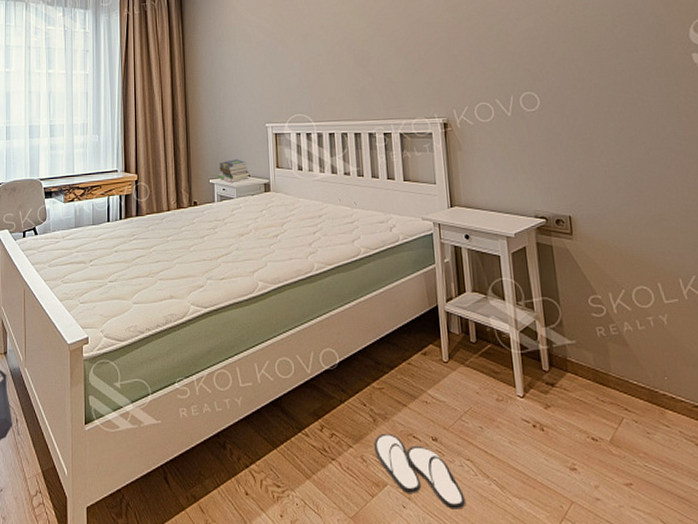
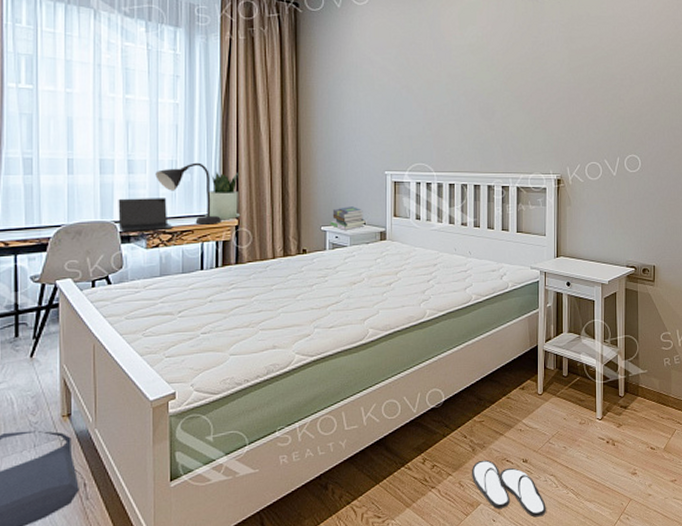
laptop: none [43,157,85,189] -> present [118,198,173,233]
desk lamp: none [71,124,124,180] -> present [155,162,222,225]
planter: none [110,132,140,176] -> present [205,172,241,220]

